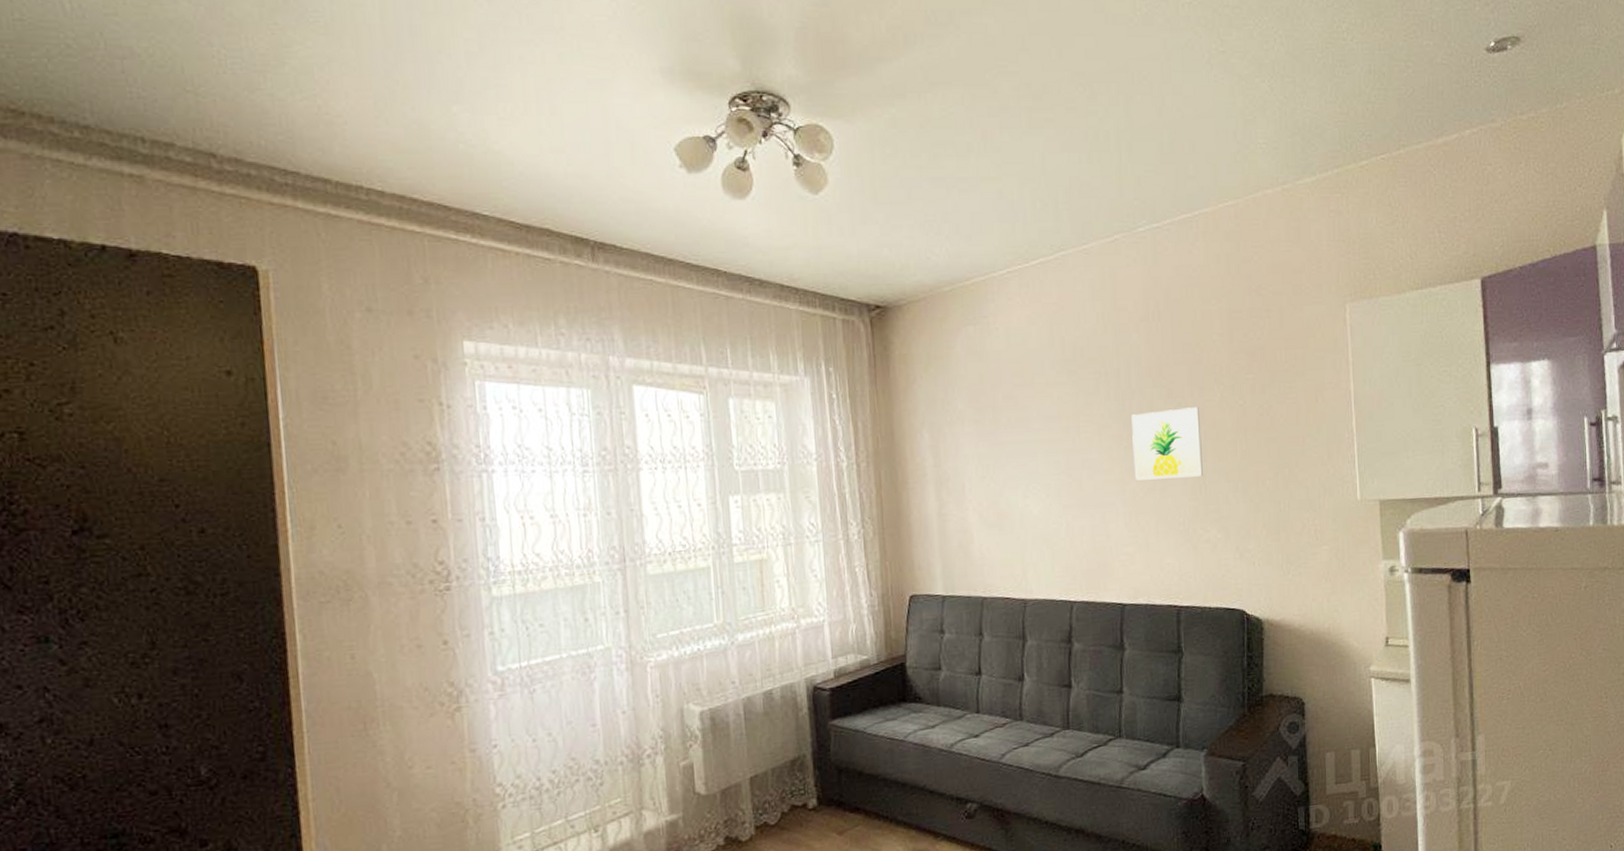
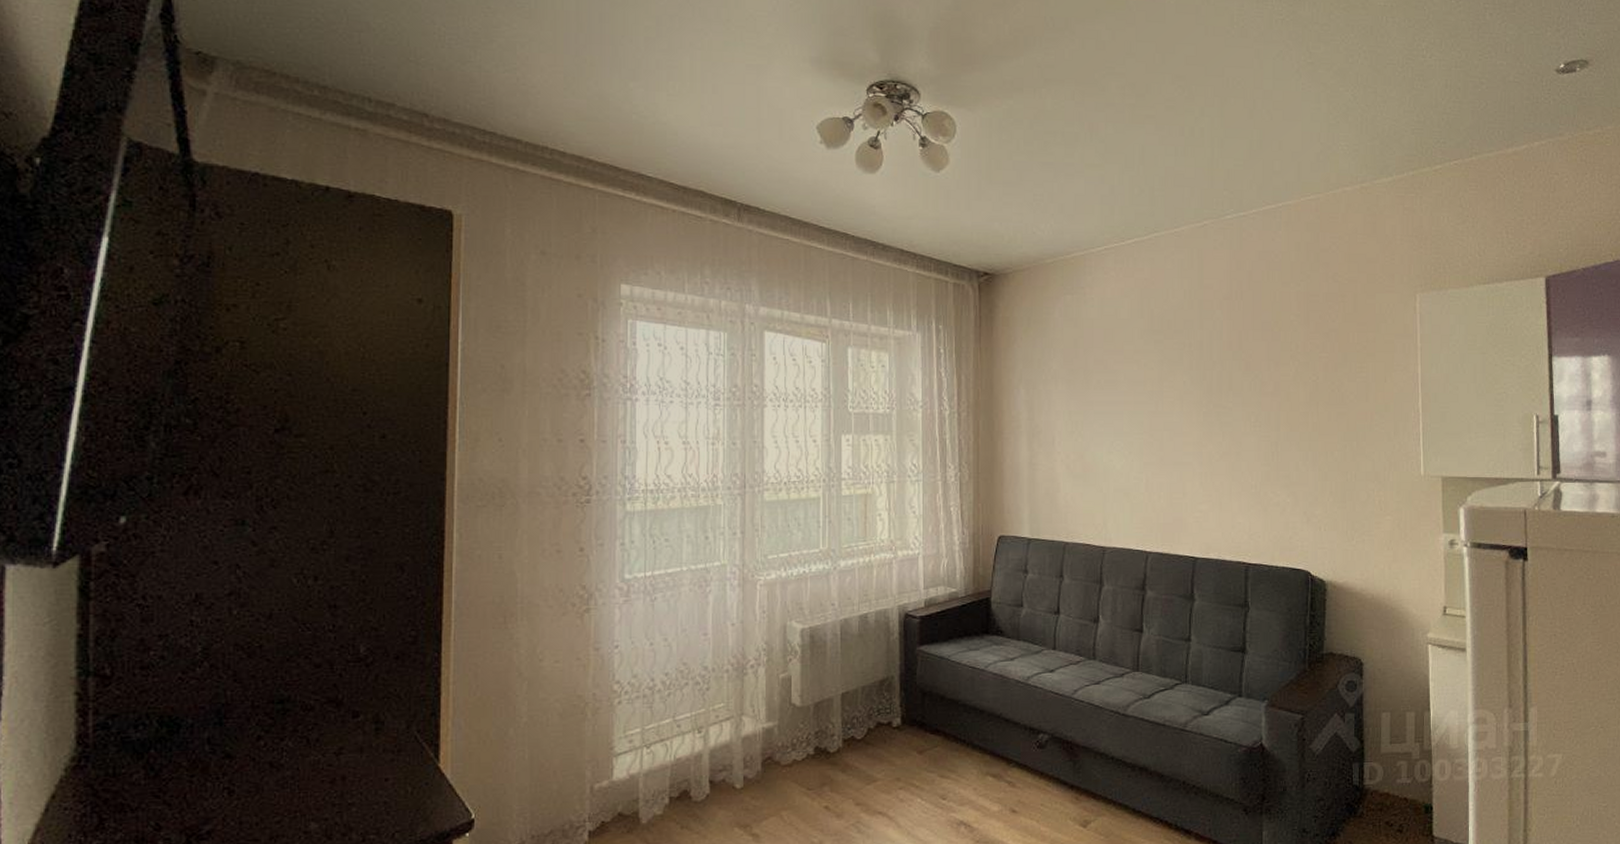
wall art: present [1131,407,1203,480] -> none [1211,380,1276,444]

